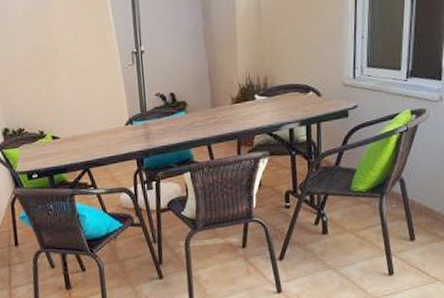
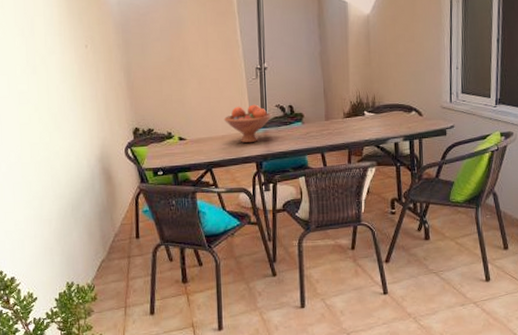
fruit bowl: none [99,94,152,139] -> present [223,104,272,144]

